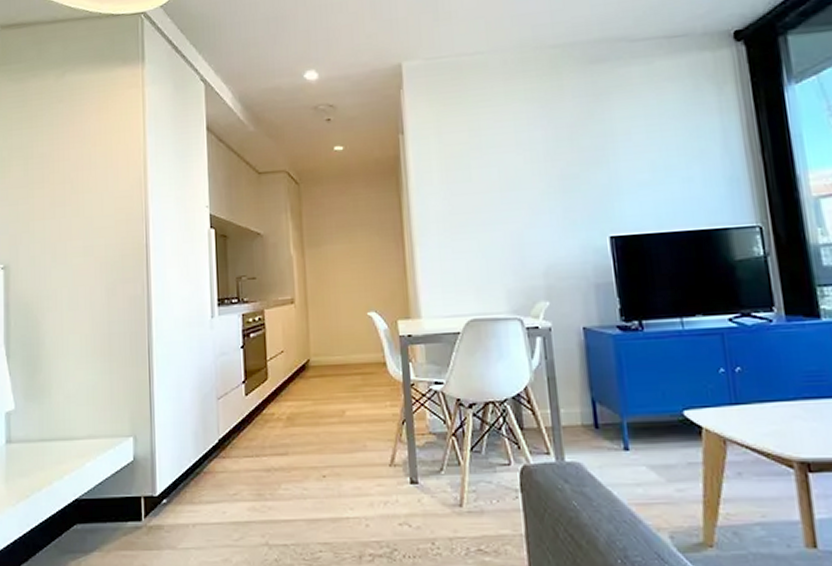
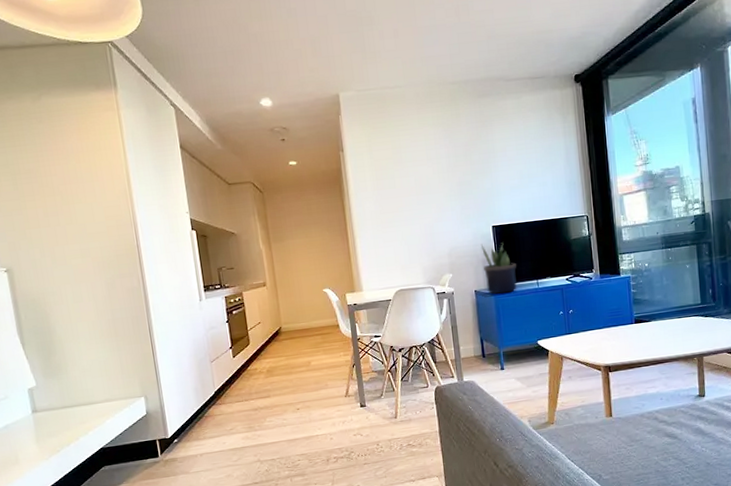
planter: none [594,260,649,335] -> present [481,242,517,294]

